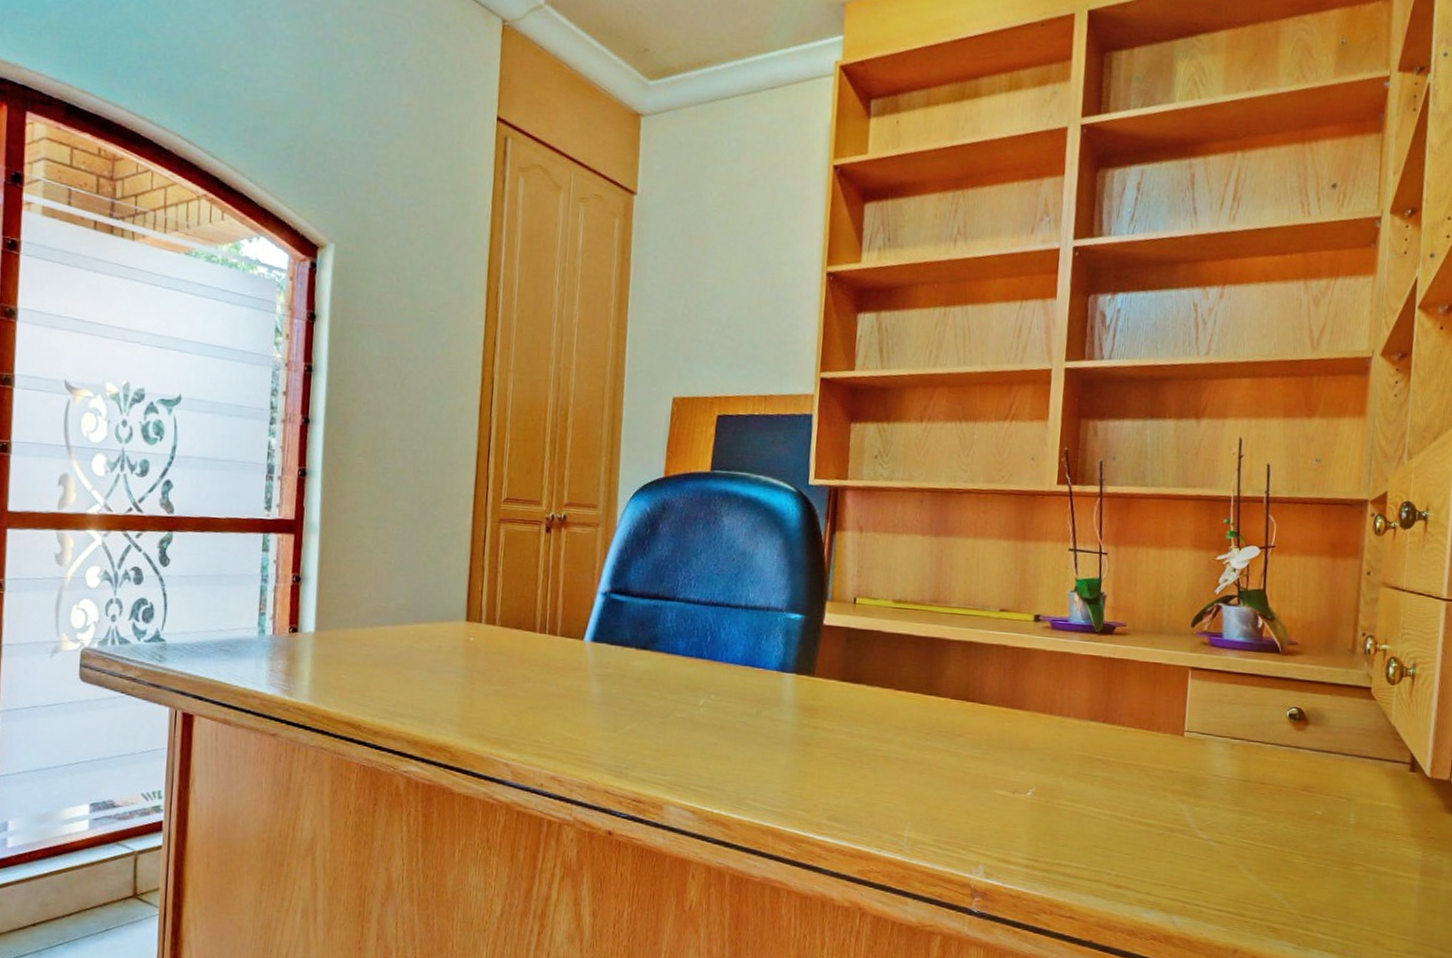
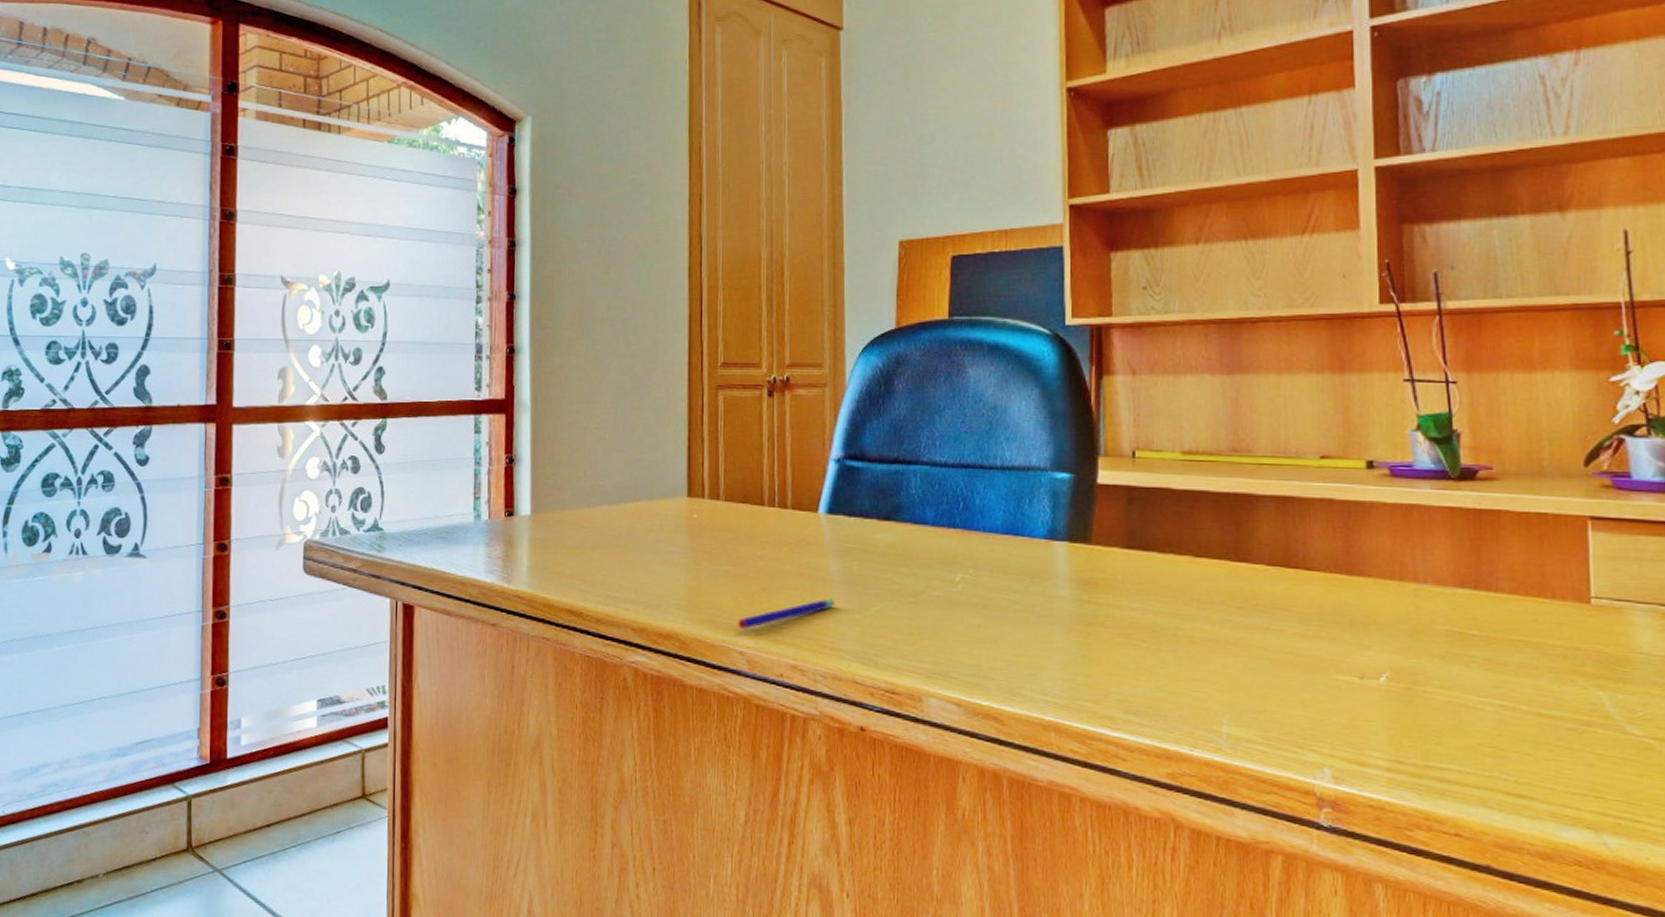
pen: none [504,717,593,744] -> present [737,598,834,629]

